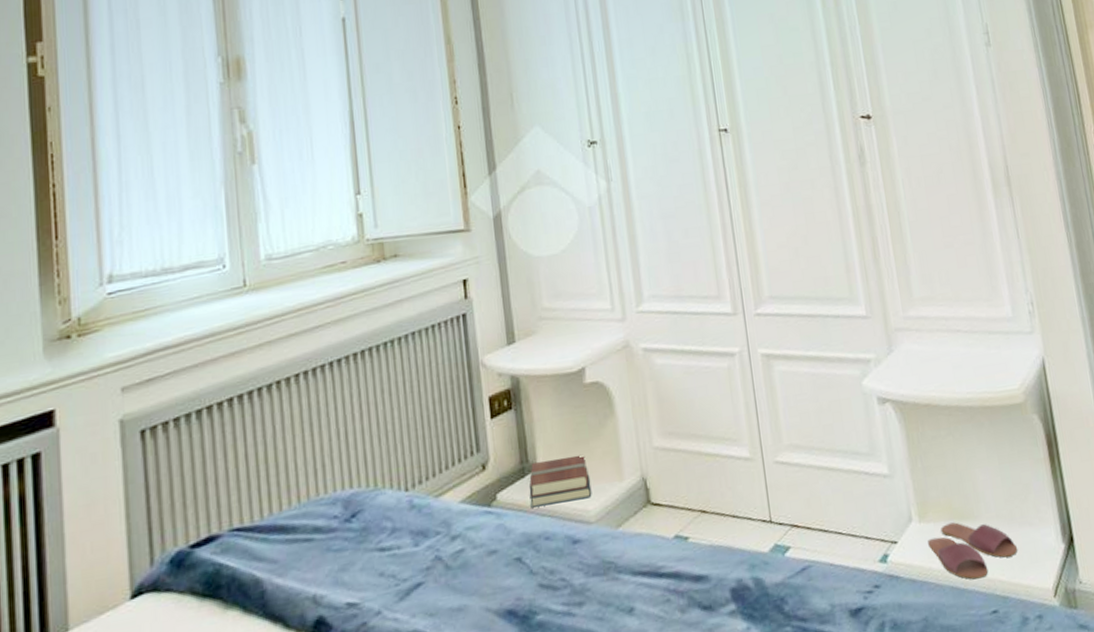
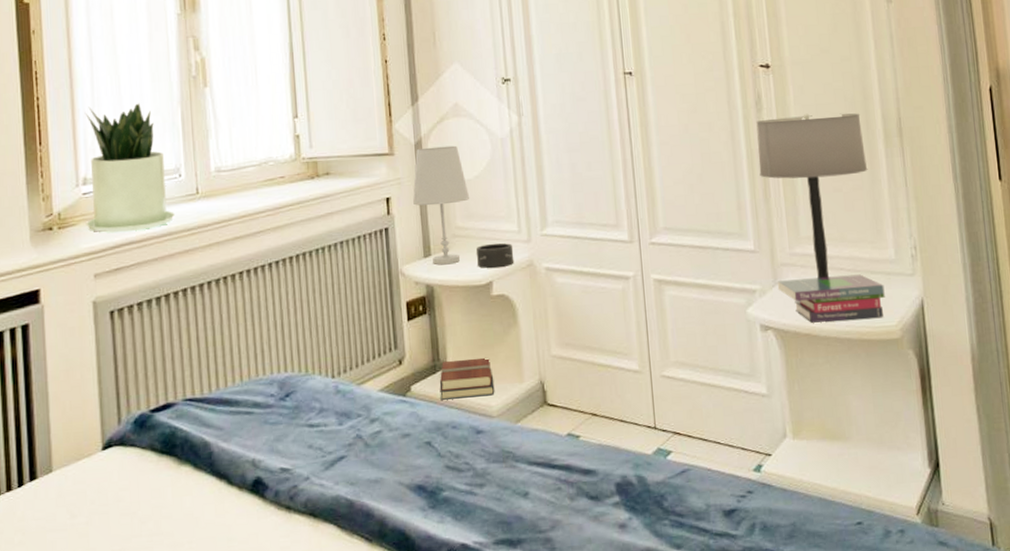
planter: none [110,185,218,338] -> present [85,103,175,233]
table lamp: none [493,217,556,353] -> present [413,145,469,265]
alarm clock: none [565,323,609,353] -> present [475,242,514,268]
table lamp: none [860,163,978,343] -> present [756,113,868,279]
books: none [892,335,1005,392] -> present [777,274,885,323]
slippers: present [928,522,1017,580] -> none [800,441,884,493]

